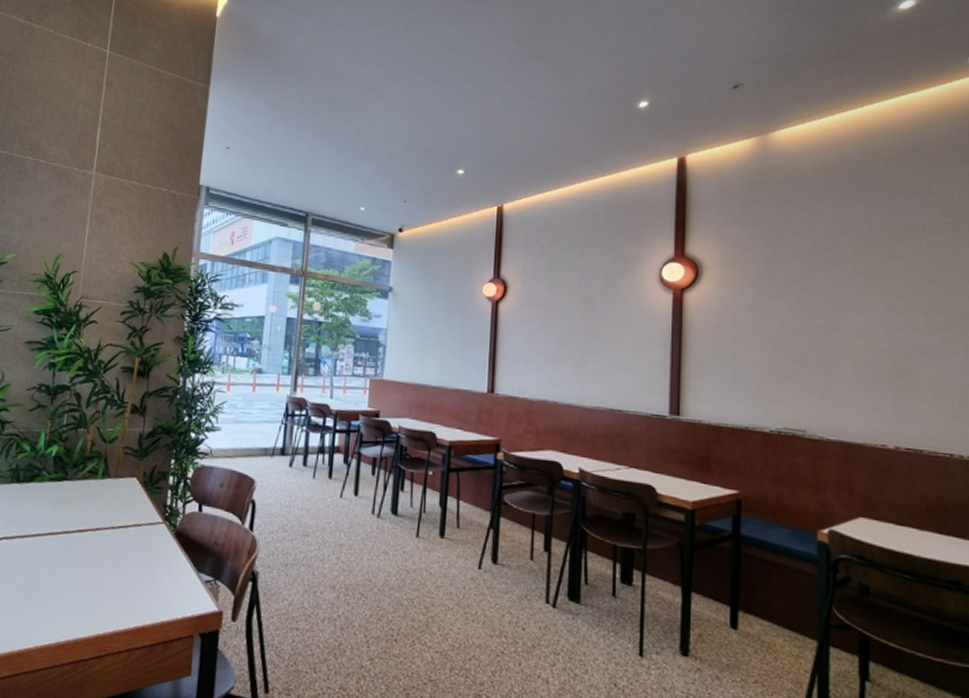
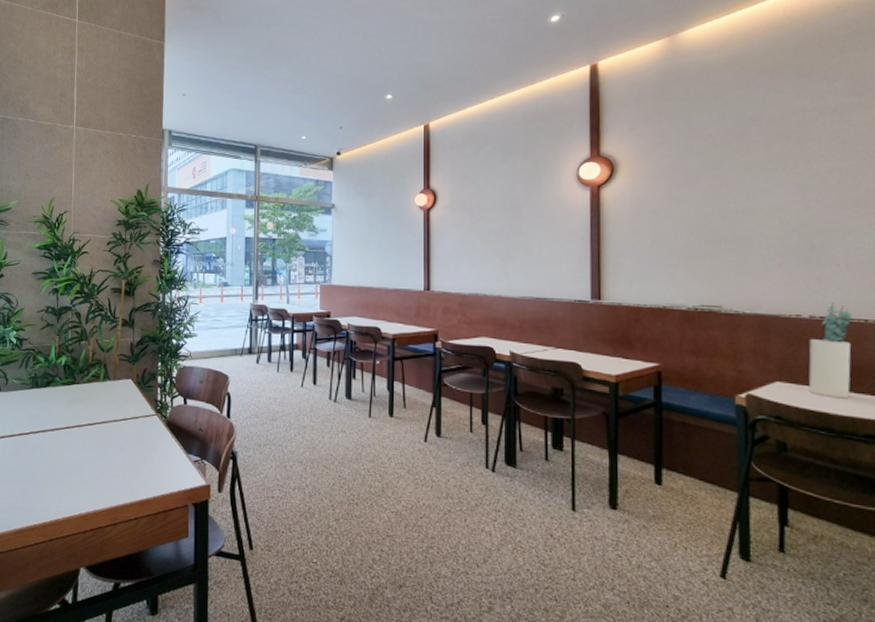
vase: none [892,432,937,540] -> present [808,301,852,399]

